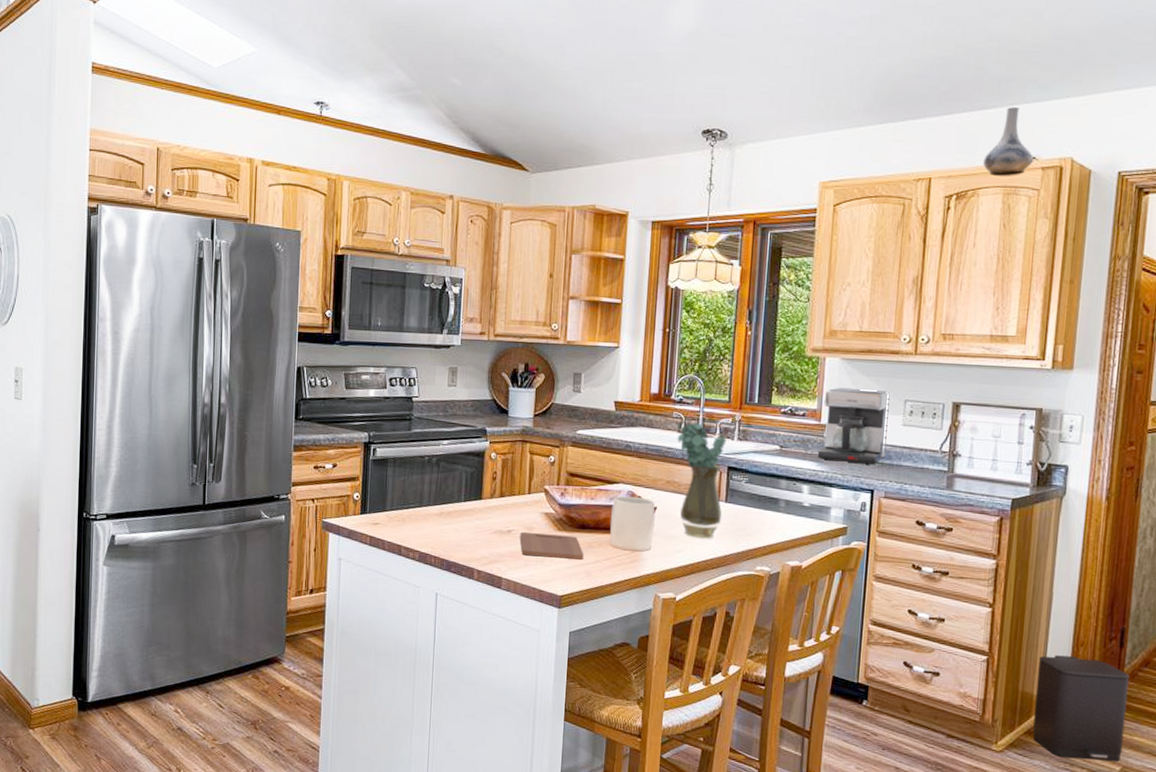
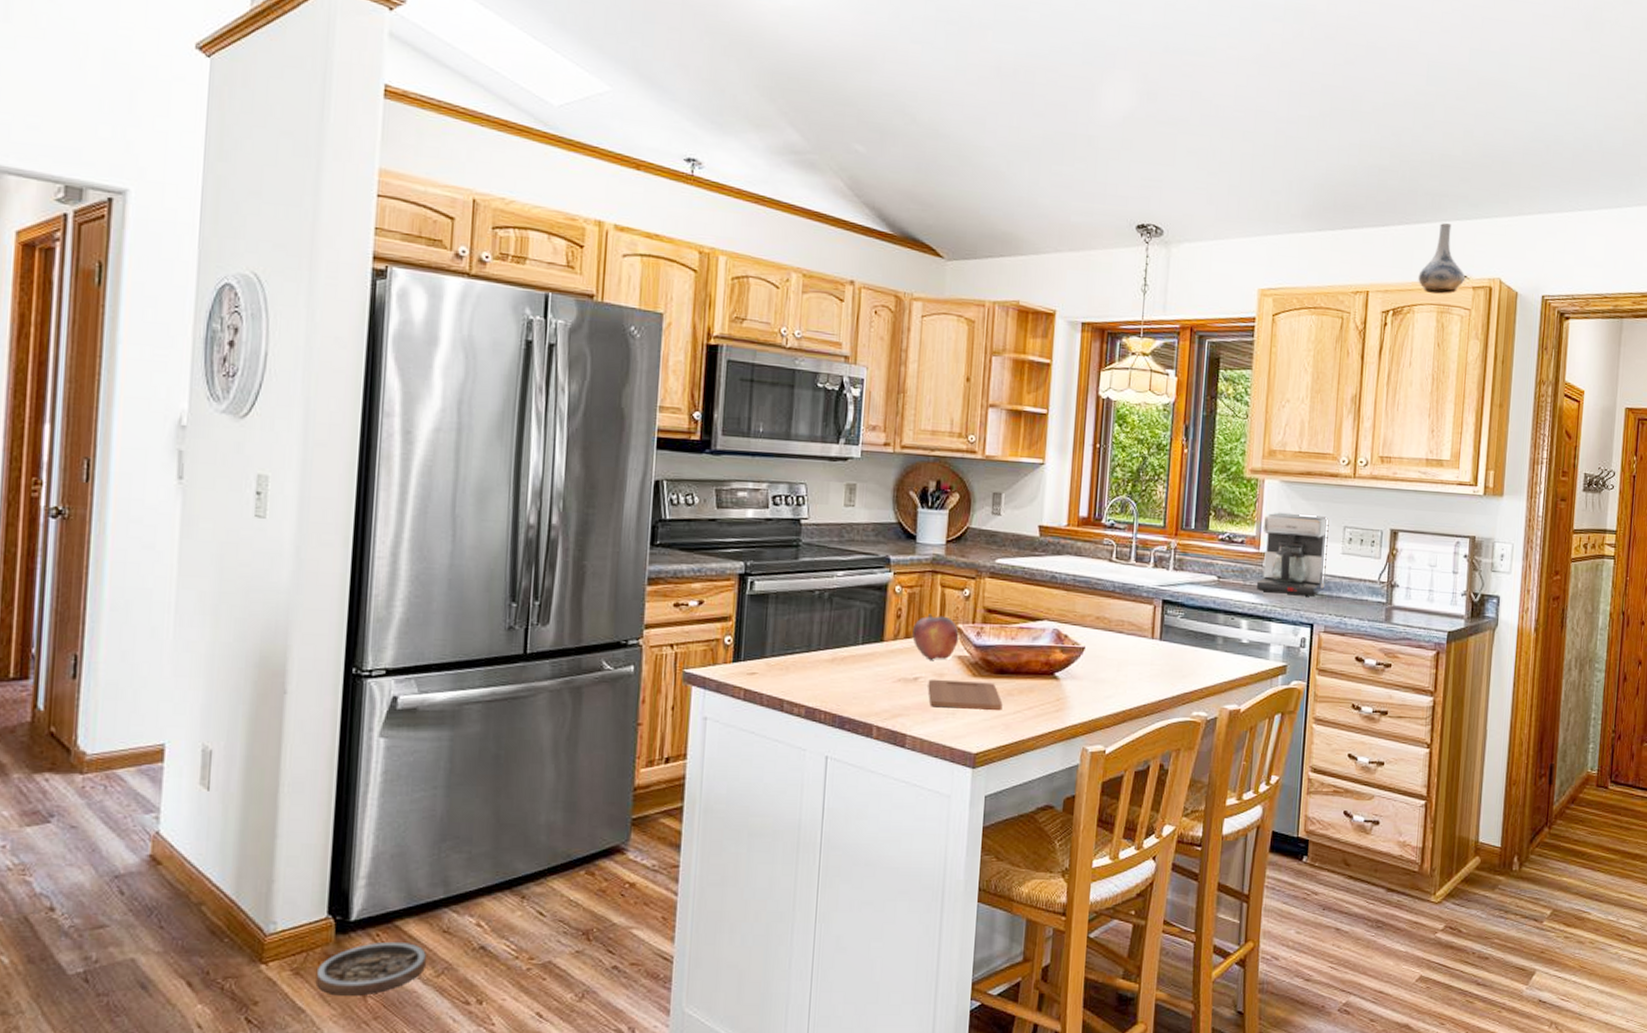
pet bowl: none [66,719,140,758] -> present [315,941,426,996]
fruit: none [506,477,546,516] -> present [912,614,959,660]
mug: present [609,495,656,552] -> none [1032,634,1084,699]
vase: present [677,416,727,539] -> none [1108,543,1161,682]
pedal bin: present [1033,655,1130,761] -> none [1469,796,1558,905]

